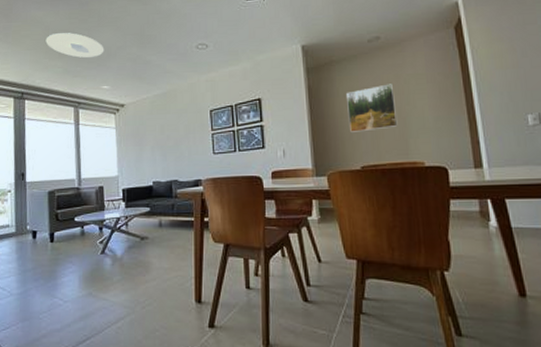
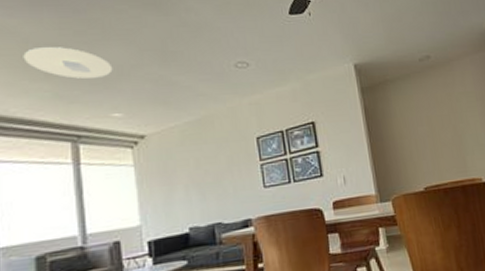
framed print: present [347,84,398,132] -> none [403,102,455,153]

